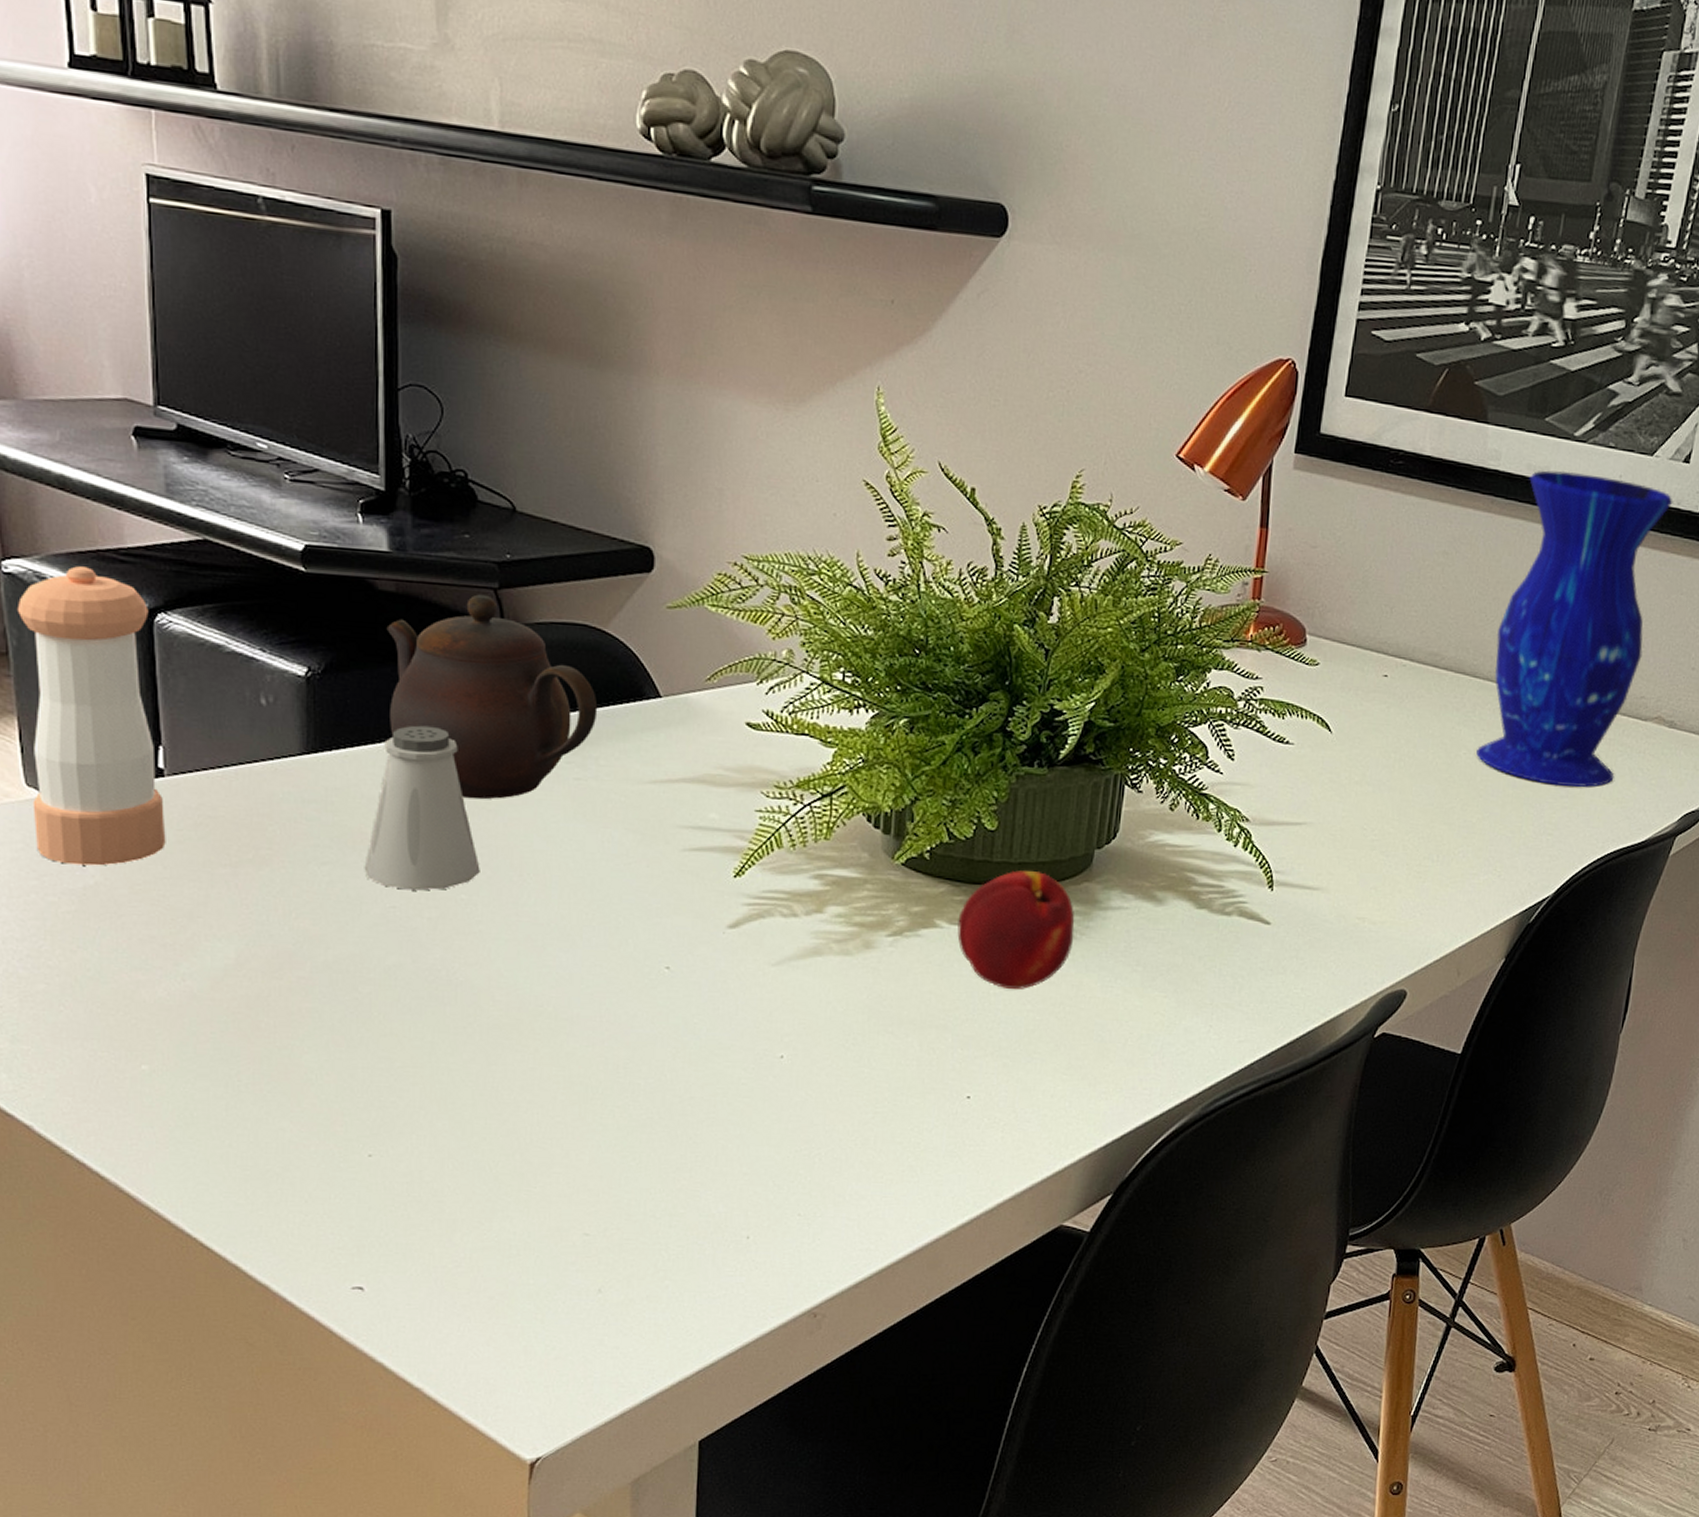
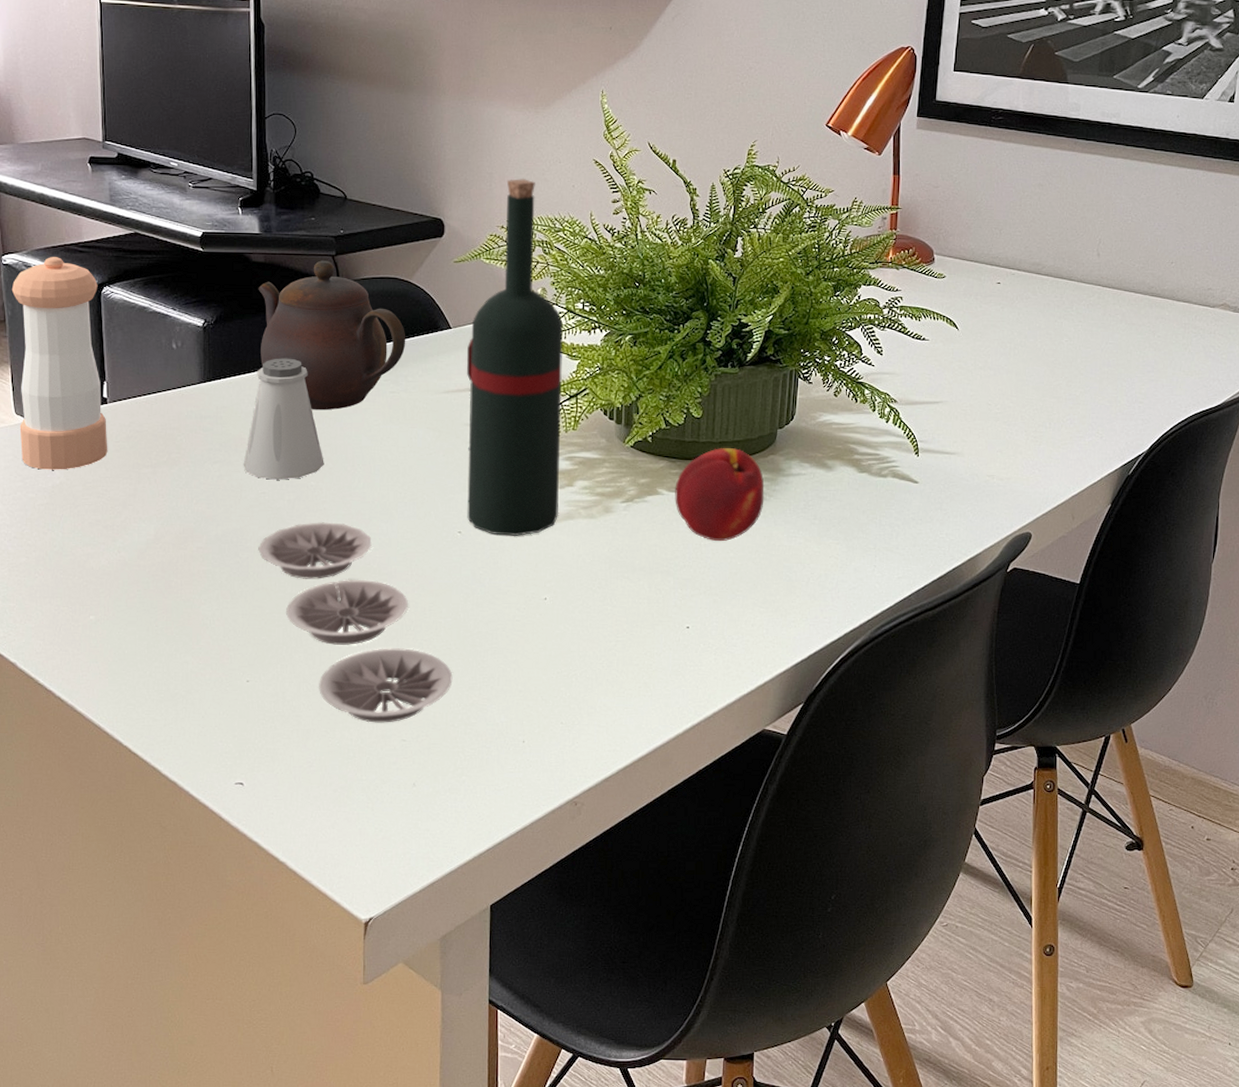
plate: none [385,948,655,1212] -> present [258,522,453,723]
wine bottle: none [678,499,816,975] -> present [467,179,564,536]
vase: present [1476,470,1673,787] -> none [1076,115,1223,364]

